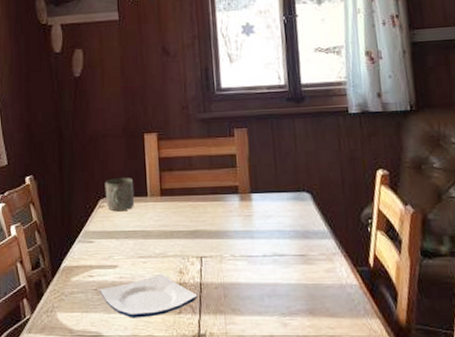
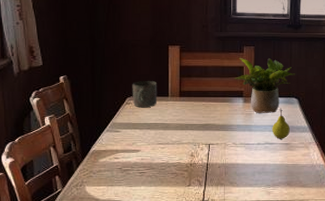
plate: present [99,274,198,318] -> none [124,157,205,190]
potted plant: none [225,142,304,214] -> present [234,58,296,113]
fruit: none [280,206,305,249] -> present [272,108,290,139]

